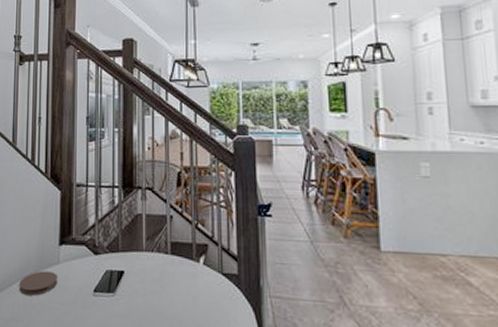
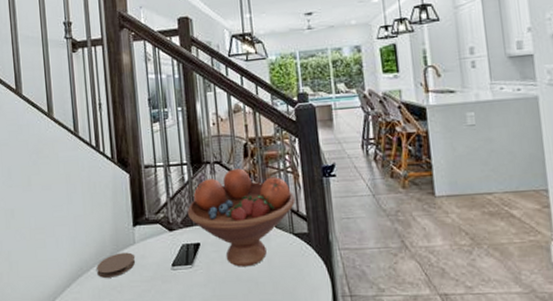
fruit bowl: none [115,197,226,303] -> present [188,168,295,267]

